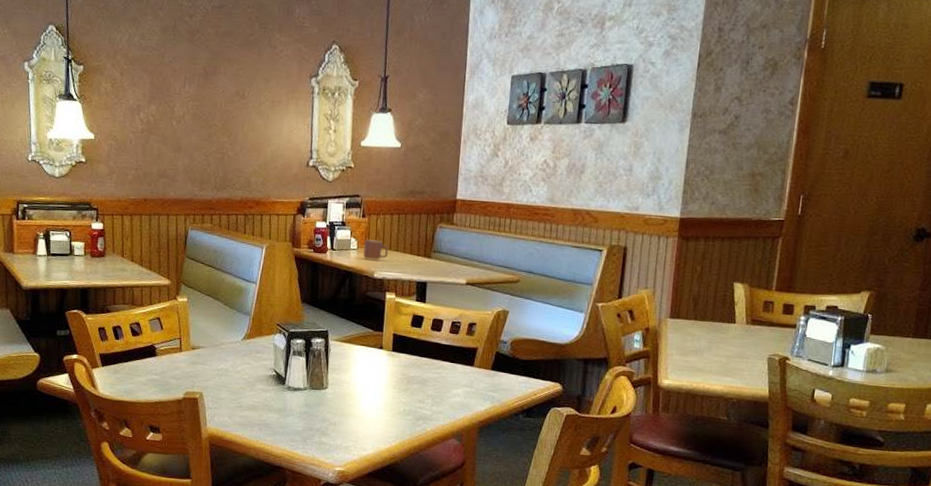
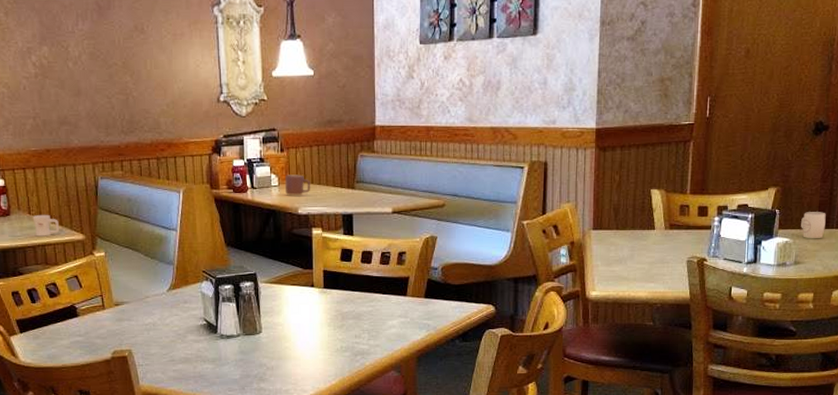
mug: none [125,258,149,279] -> present [32,214,60,237]
mug: none [895,319,924,349] -> present [801,212,826,239]

